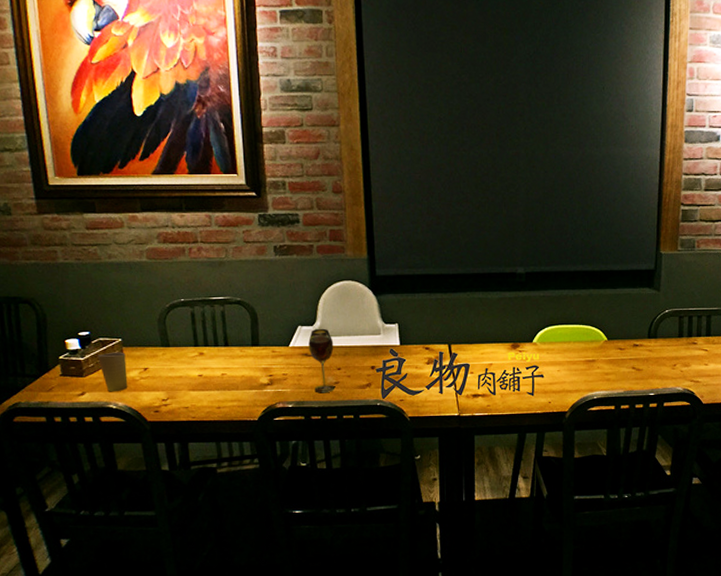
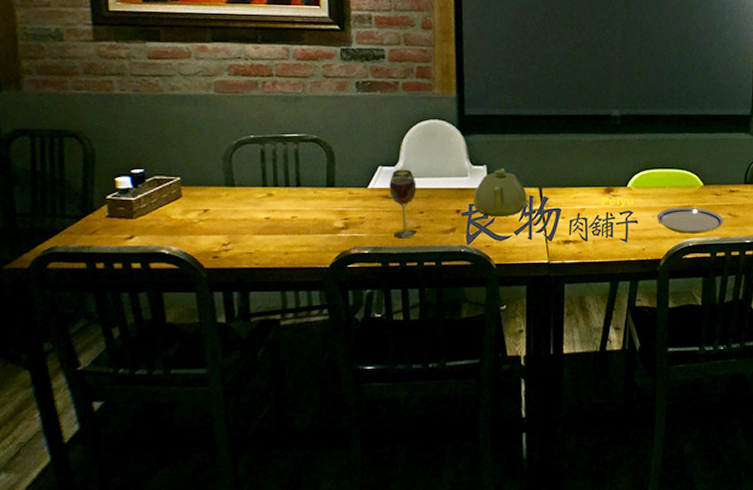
cup: present [97,352,128,392] -> none [151,191,185,236]
teapot: none [386,325,438,373] -> present [473,168,528,218]
plate: none [562,361,628,388] -> present [656,207,724,235]

